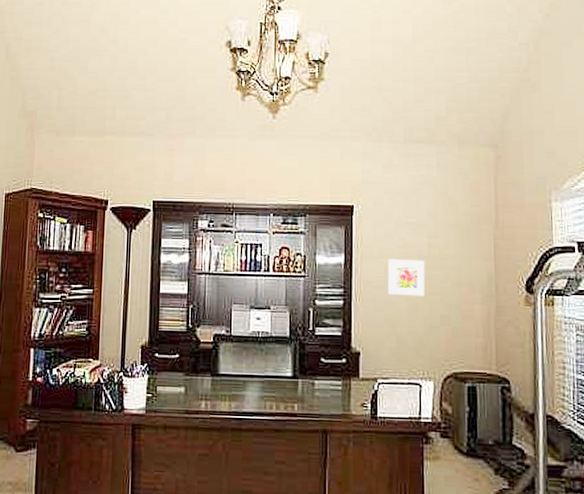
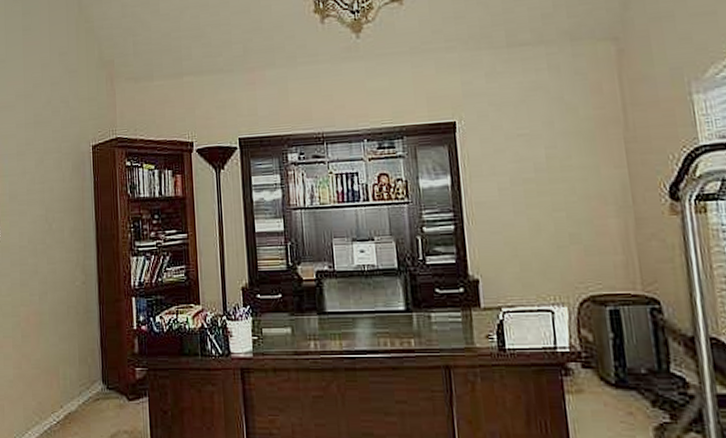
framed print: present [387,259,425,296] -> none [501,173,547,216]

